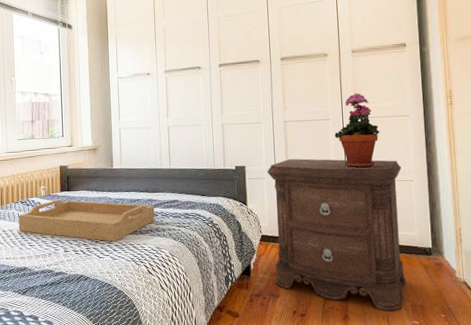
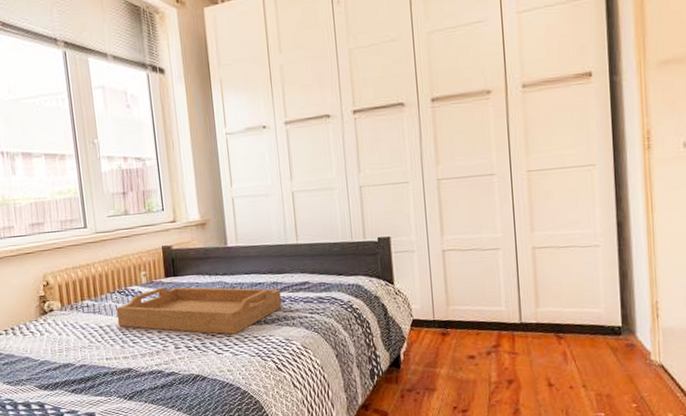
nightstand: present [266,158,406,311] -> none [417,221,590,403]
potted plant: present [334,93,380,168] -> none [501,139,558,234]

